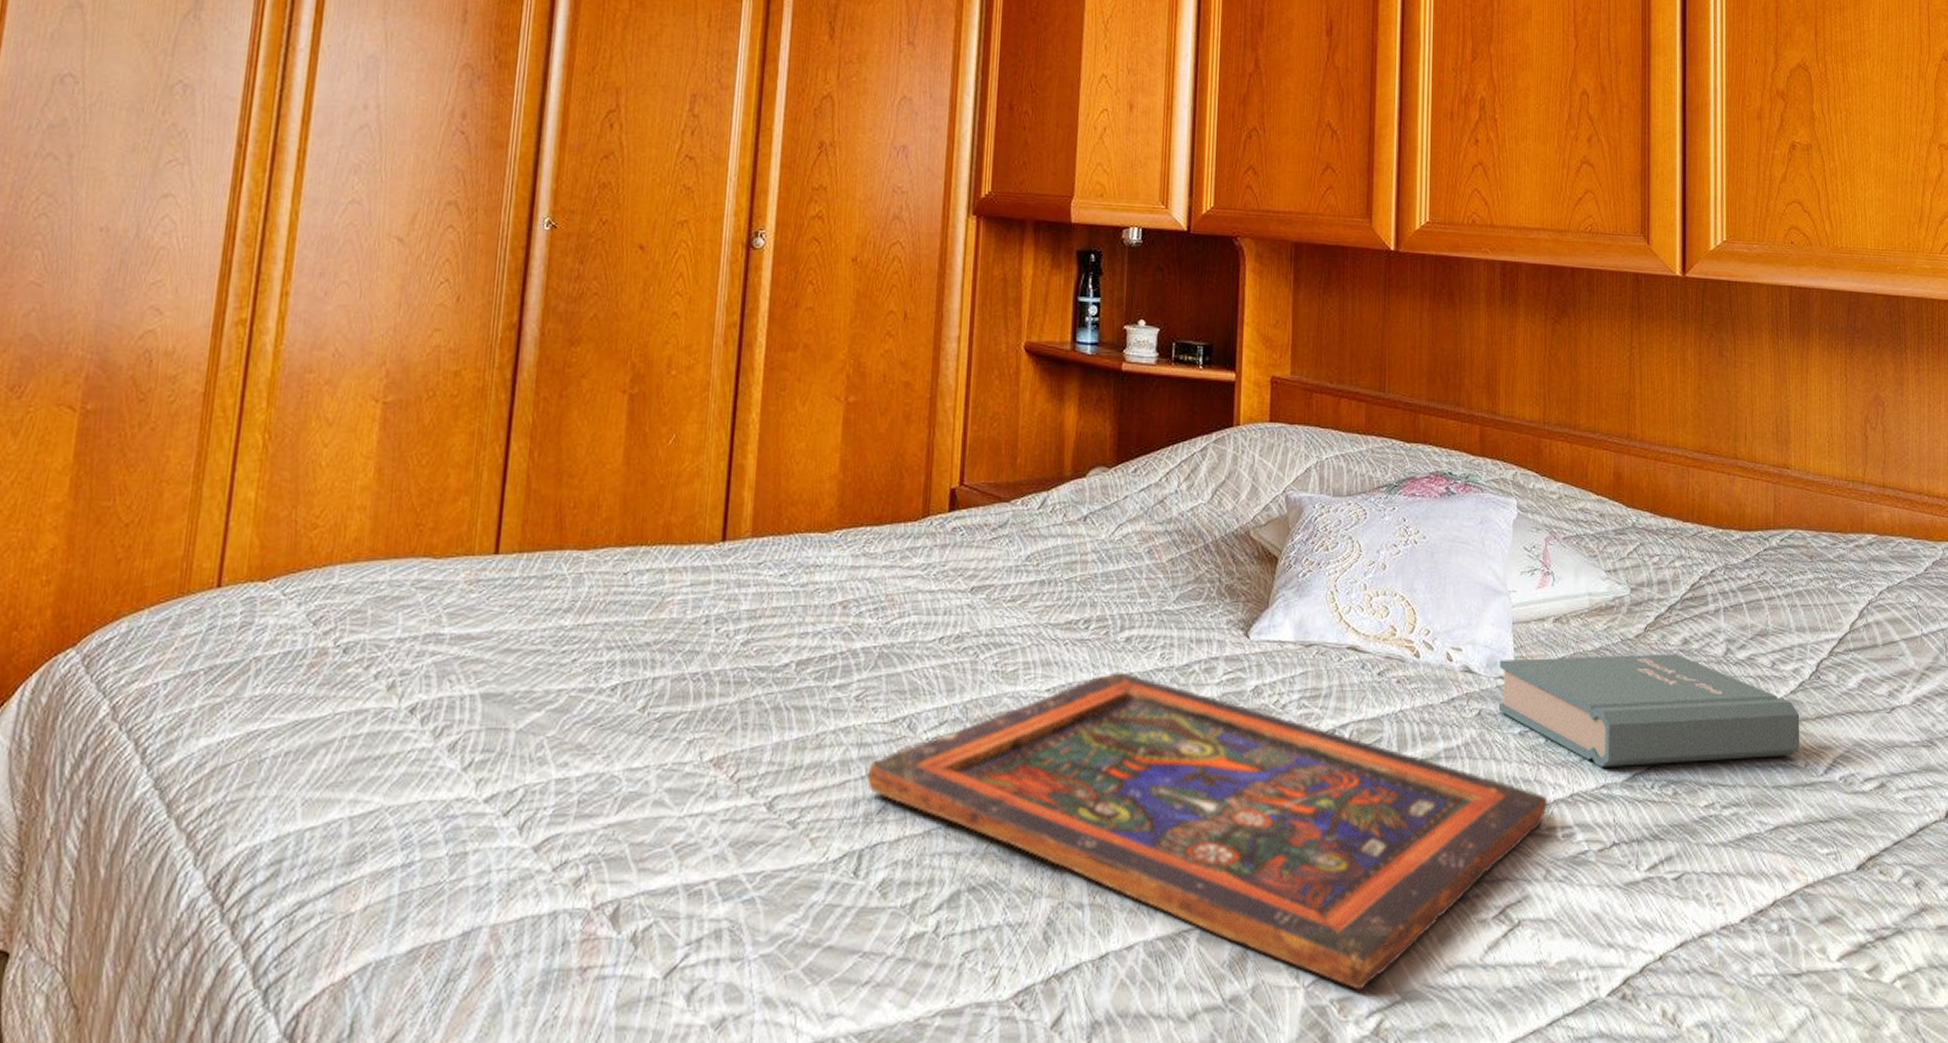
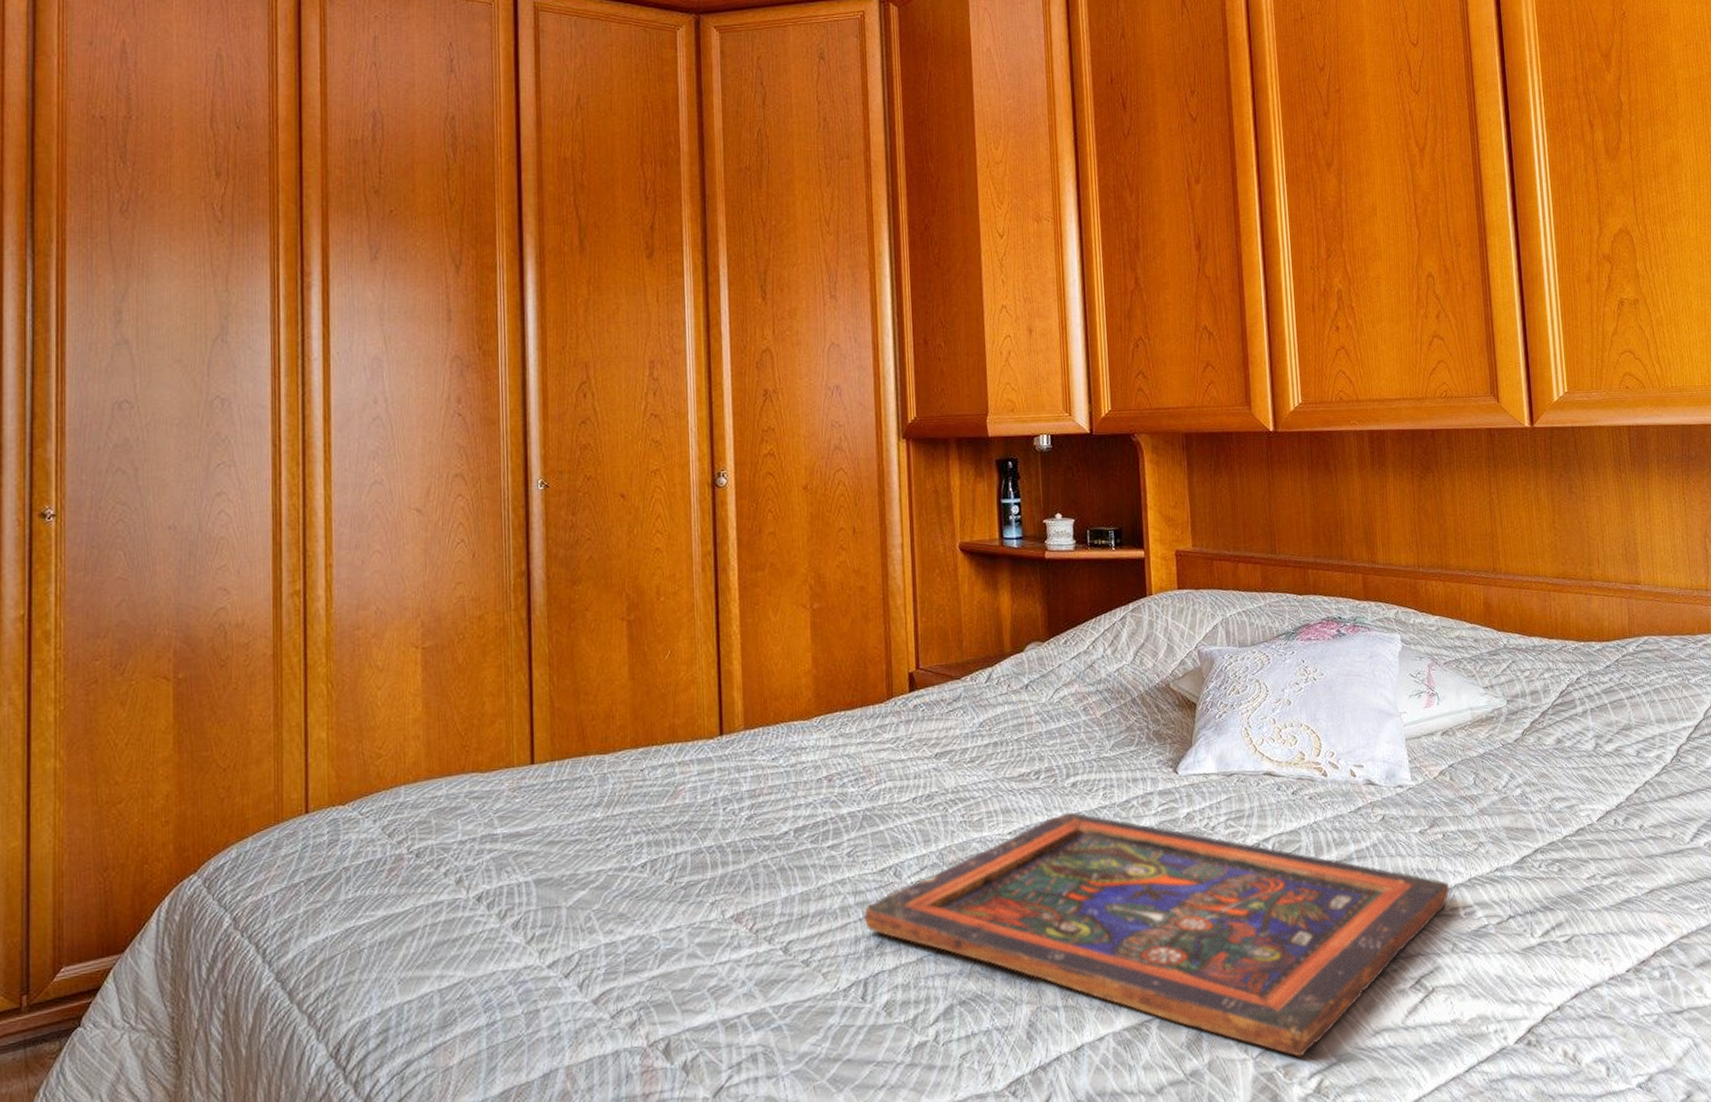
book: present [1499,653,1800,767] -> none [1397,752,1668,854]

